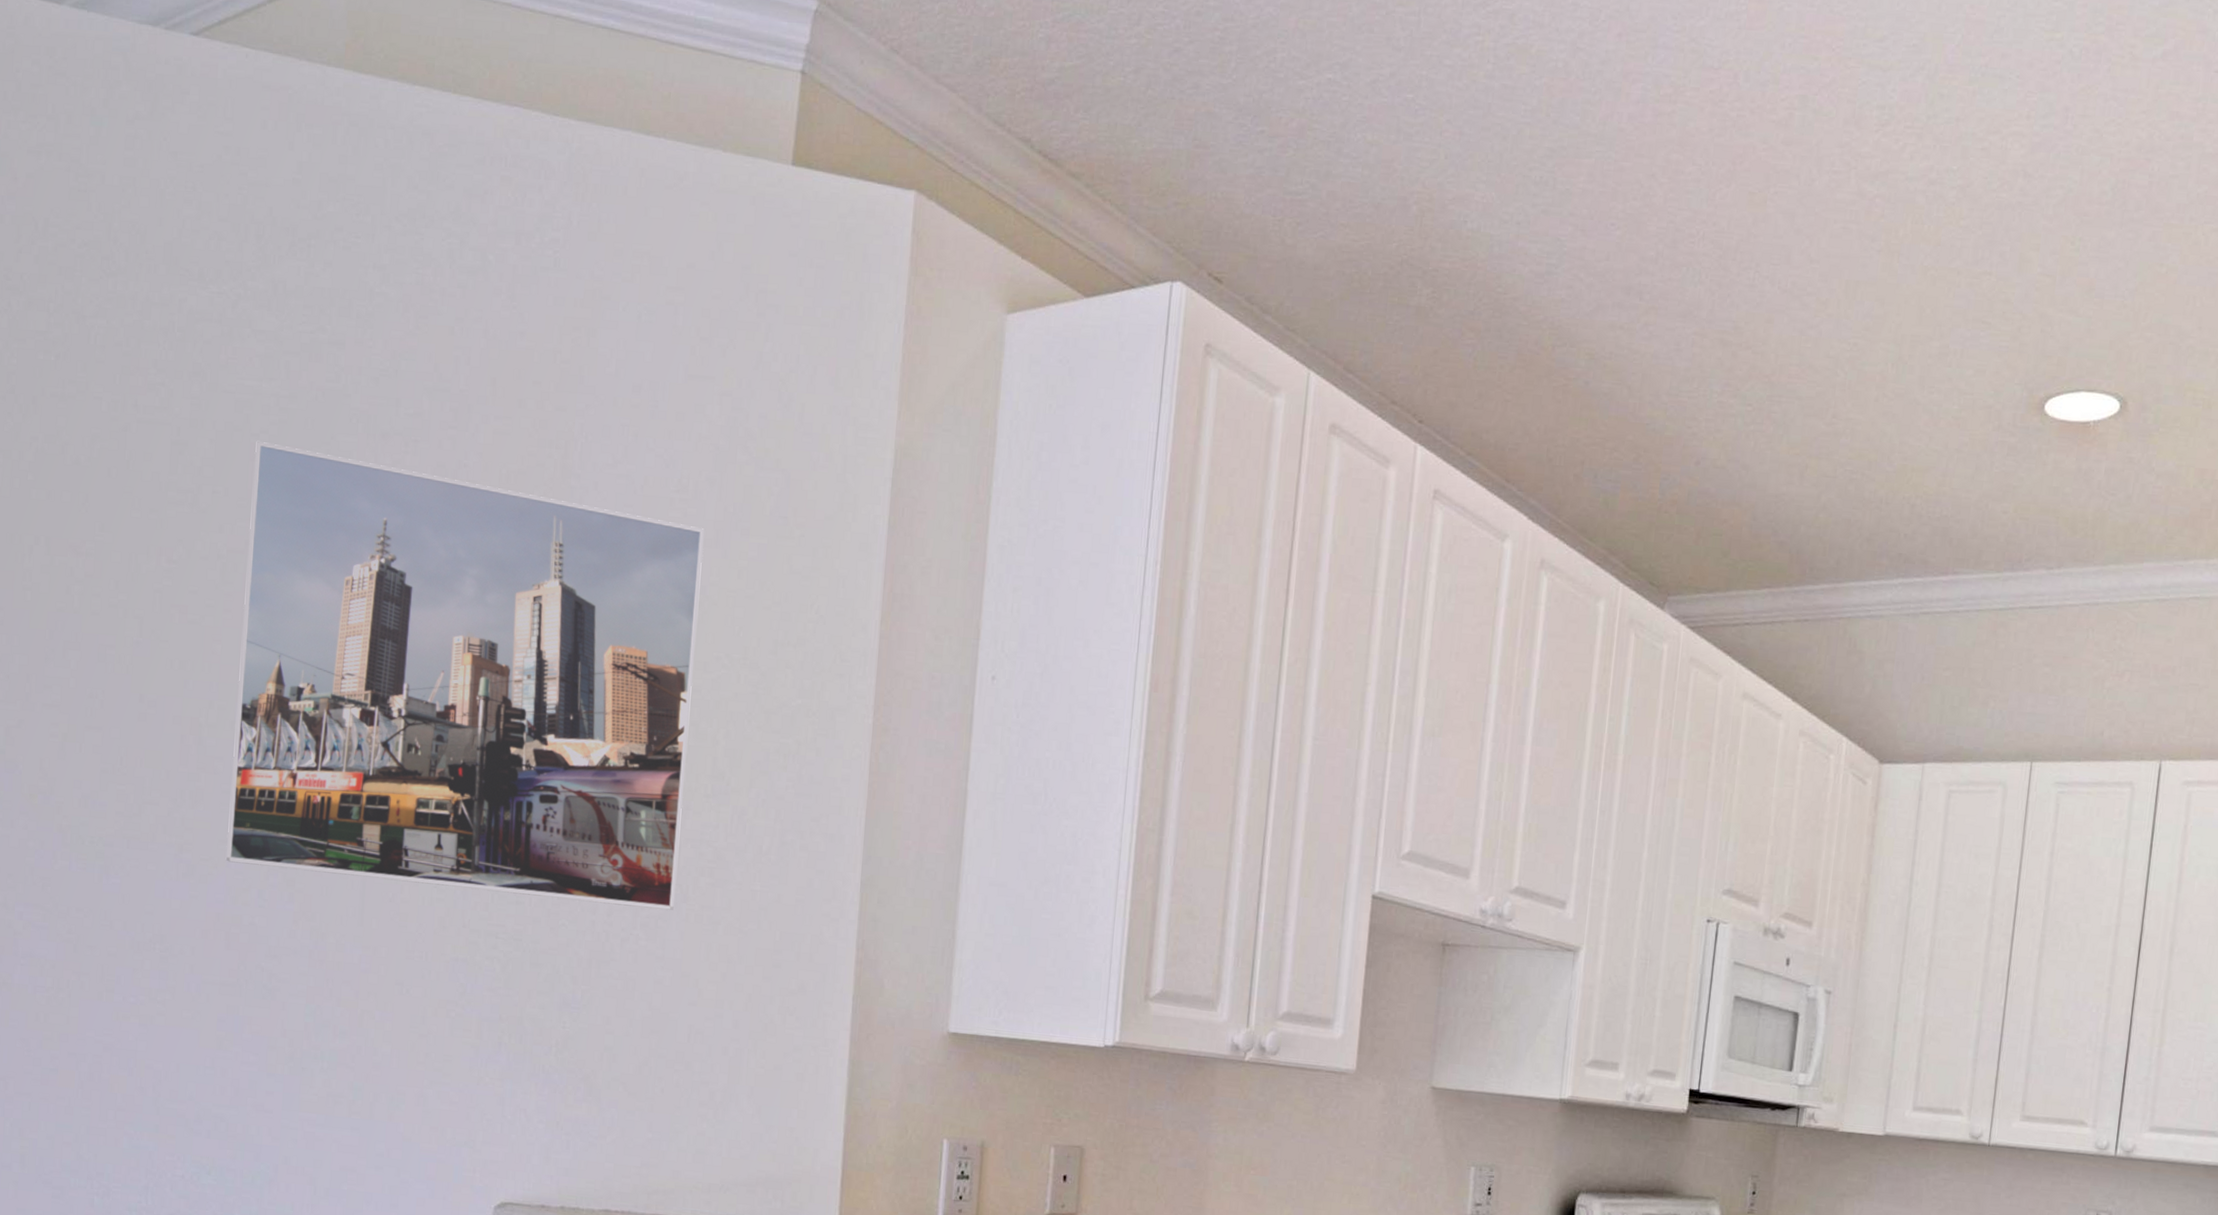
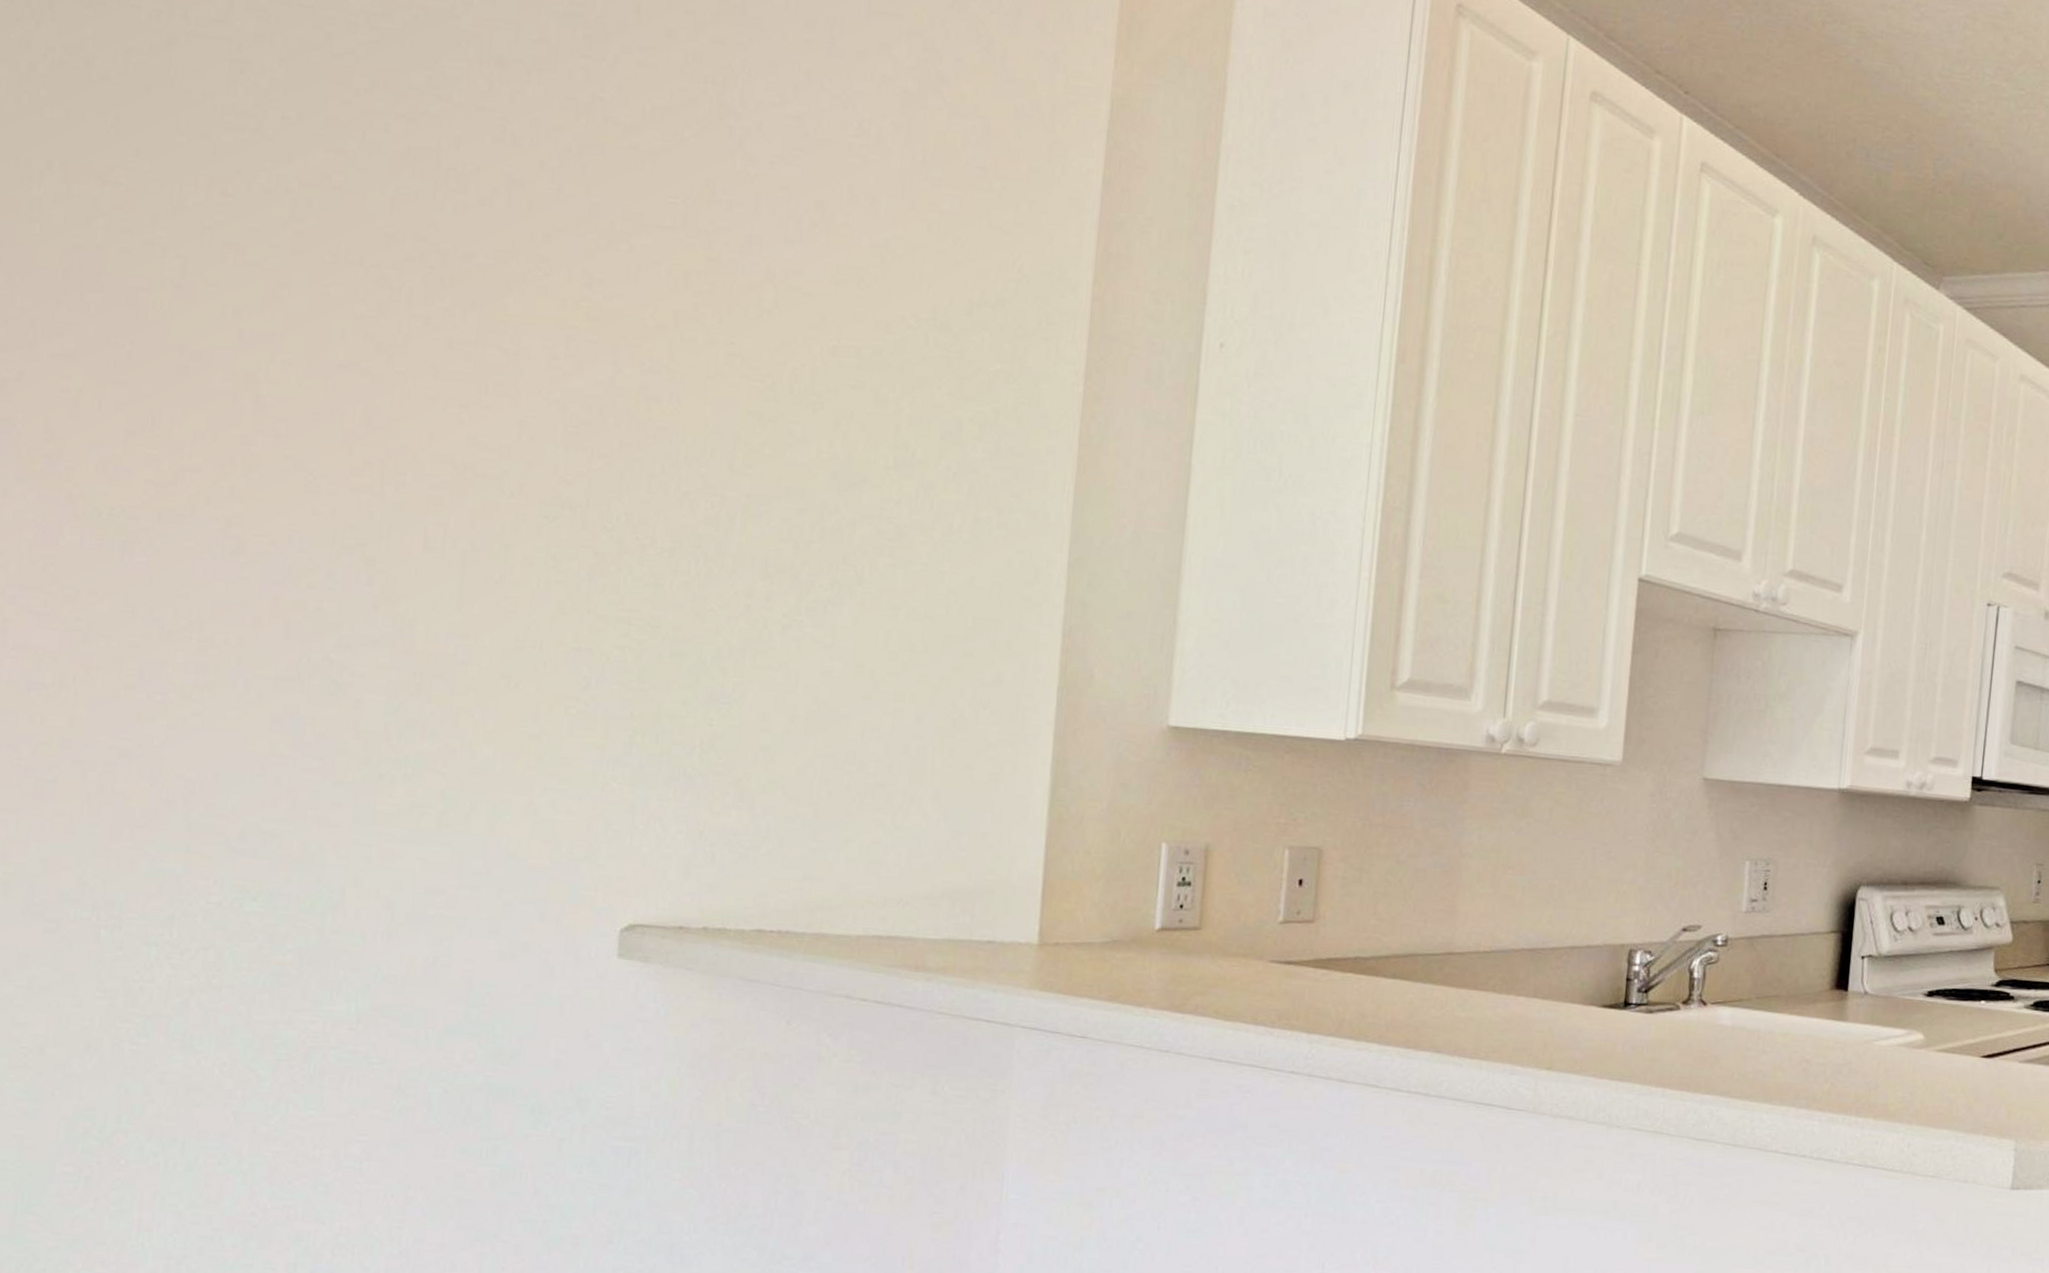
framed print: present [226,440,704,910] -> none [288,62,888,594]

